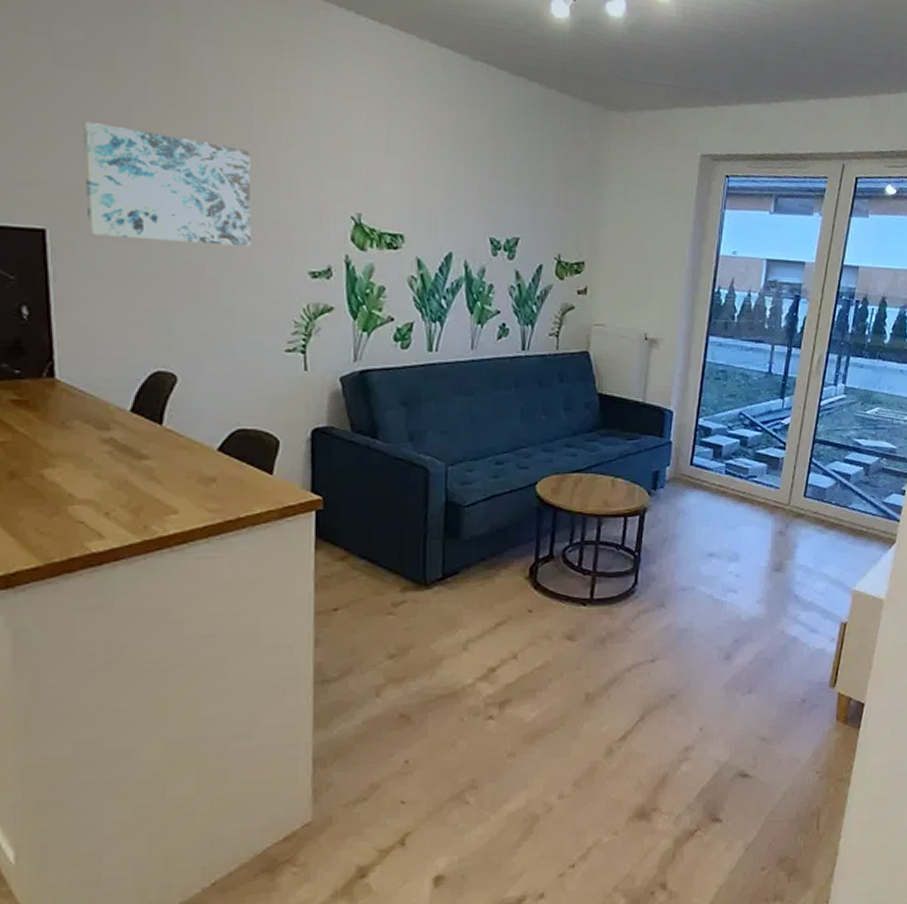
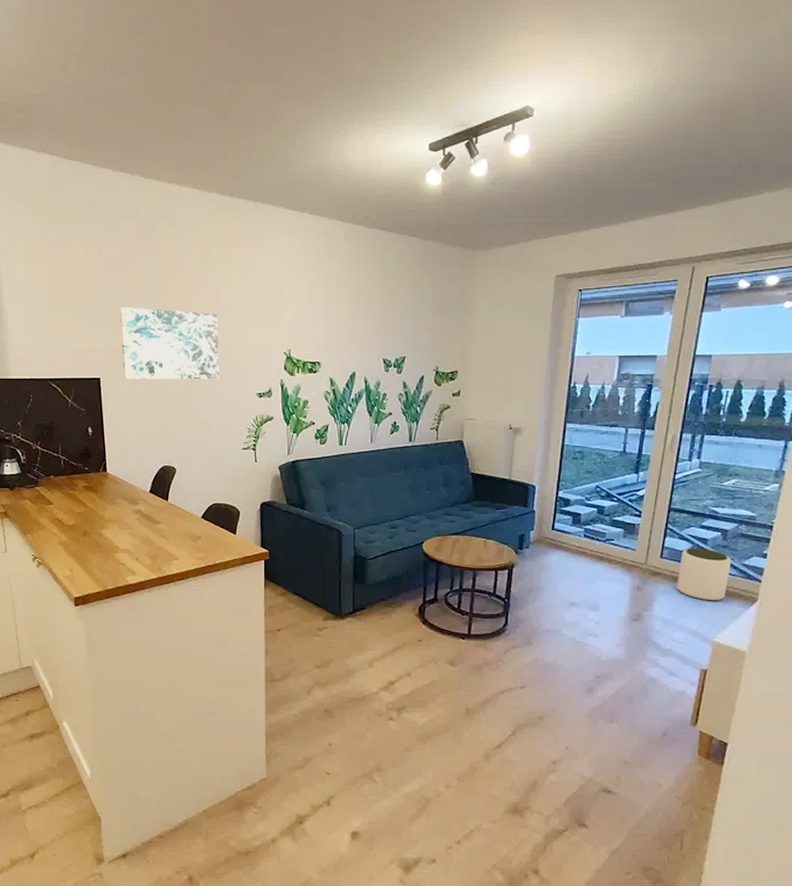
plant pot: none [819,485,872,545] -> present [677,548,731,601]

